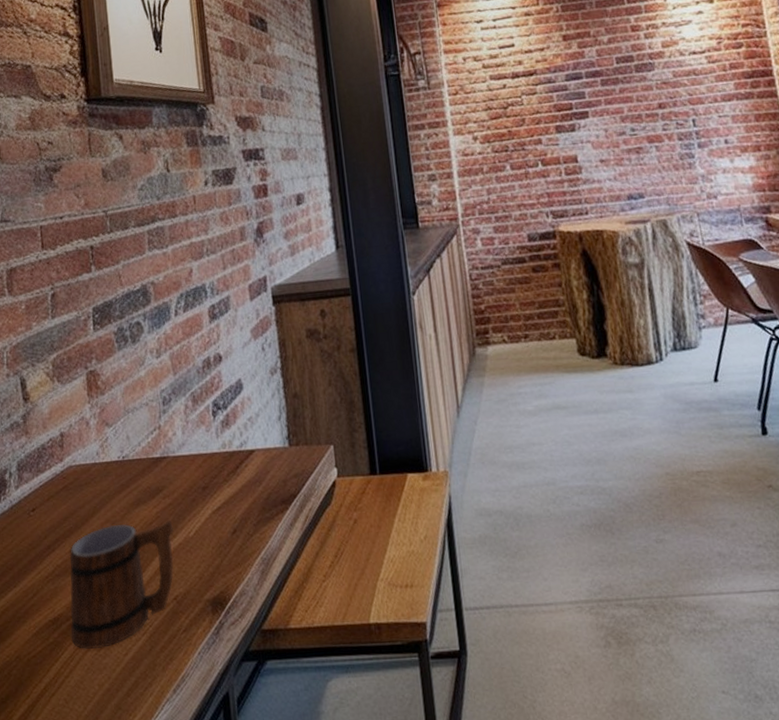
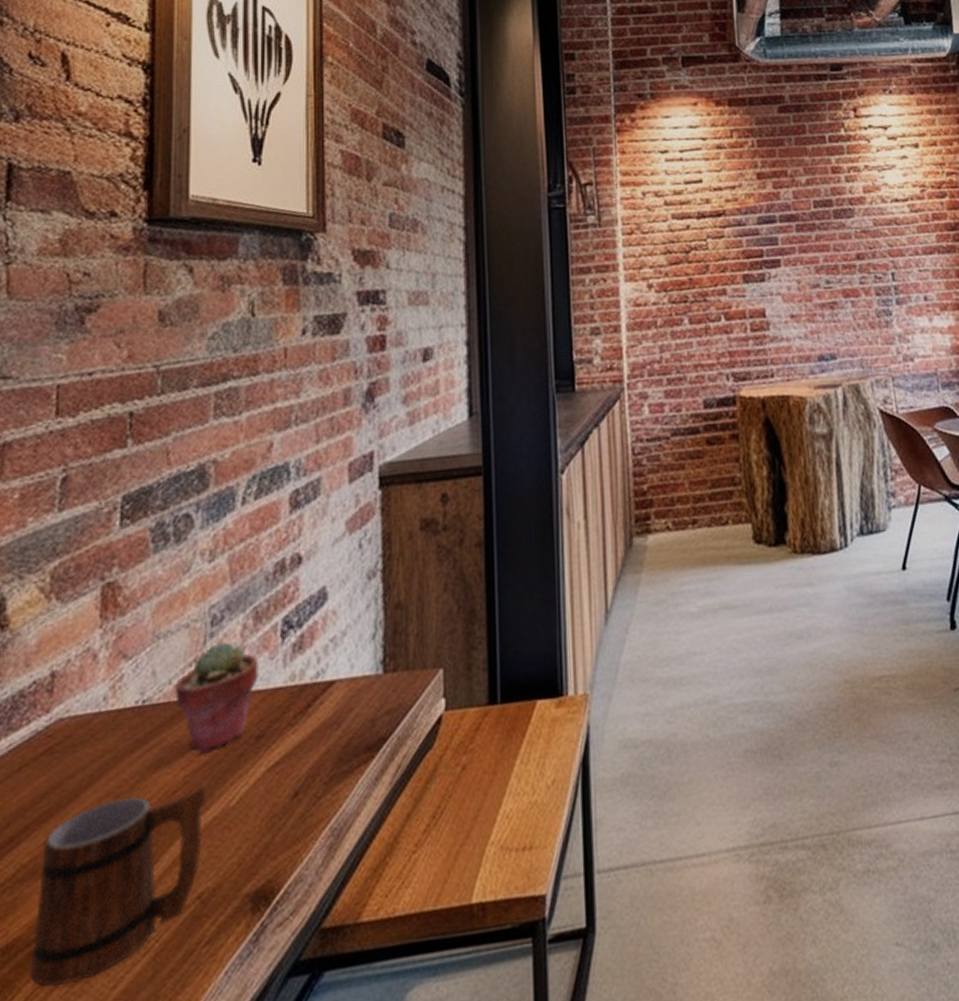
potted succulent: none [143,417,200,498] -> present [175,641,259,754]

